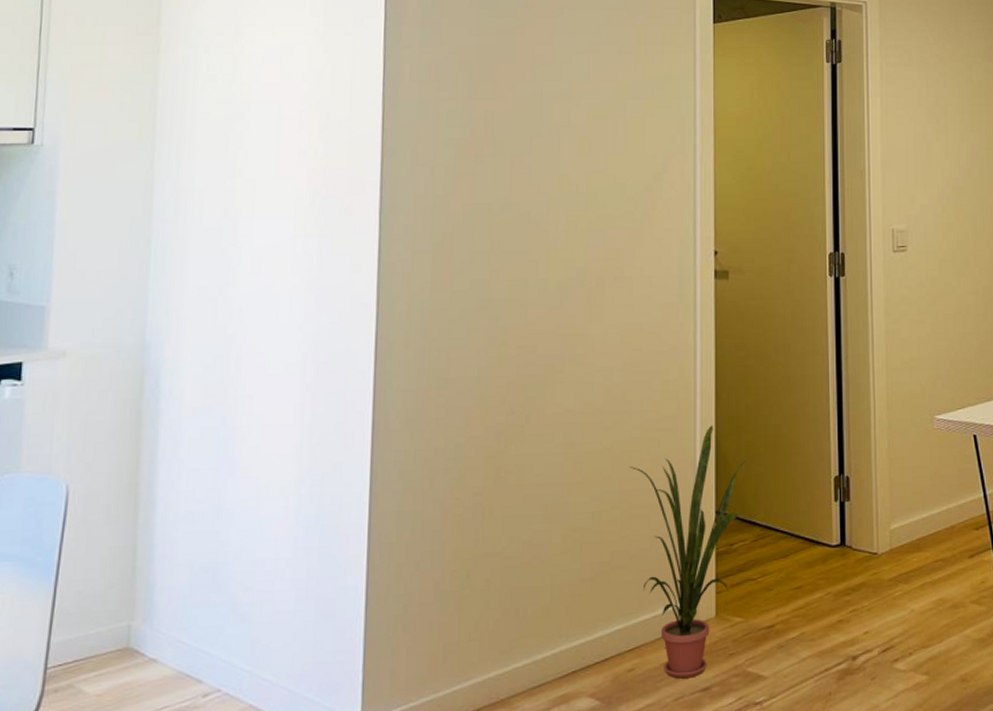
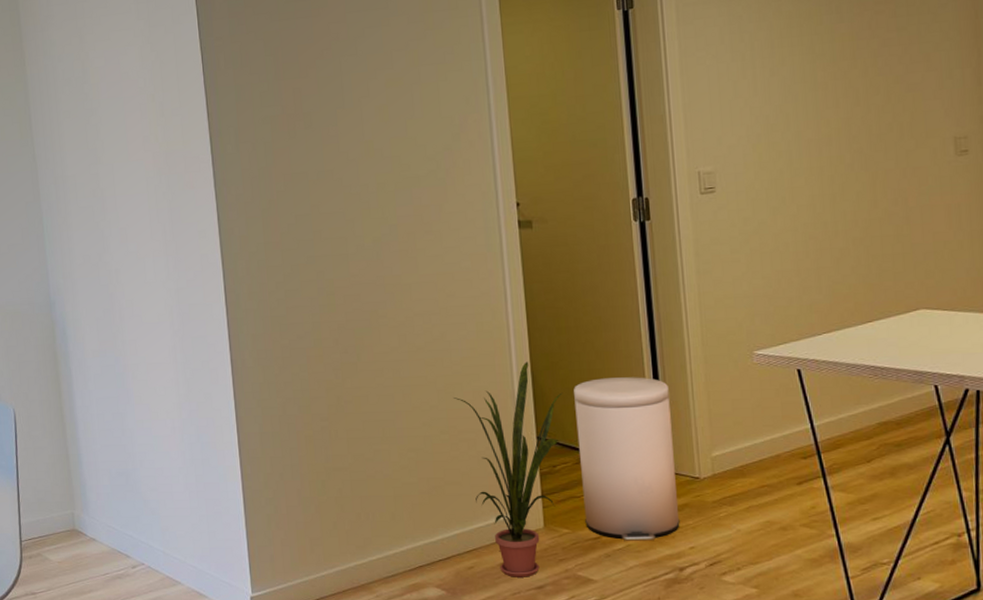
pedal bin: none [758,443,856,628] -> present [574,377,680,541]

